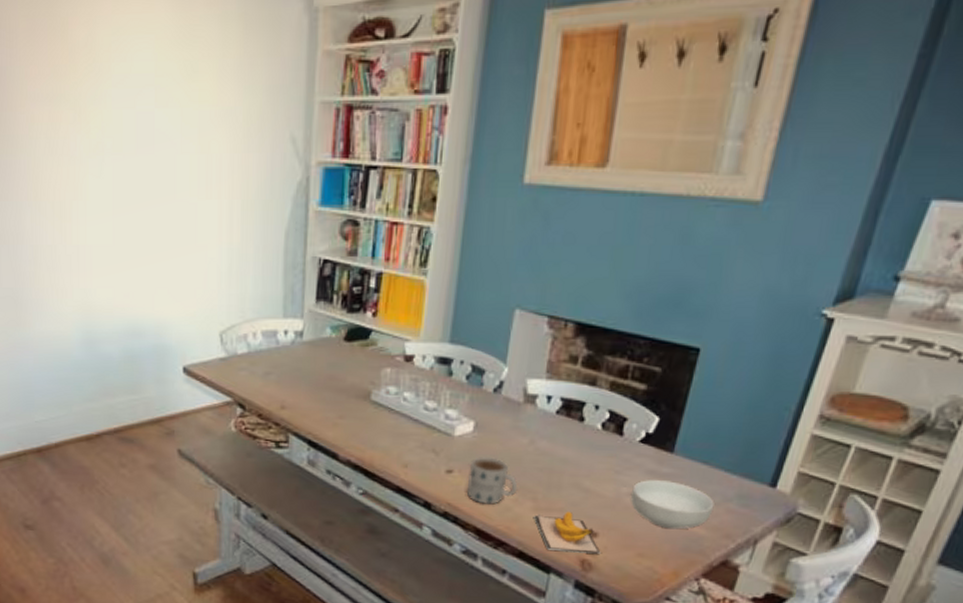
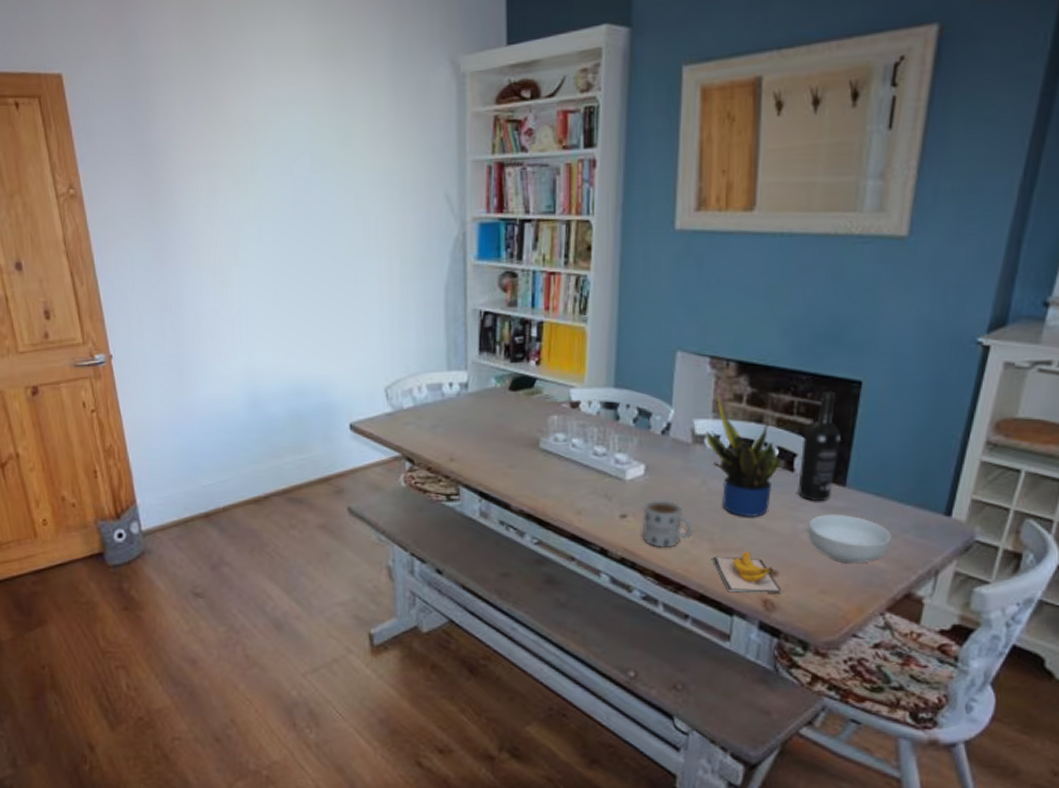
potted plant: none [537,352,611,480] -> present [705,391,780,518]
wine bottle: none [625,357,674,466] -> present [798,391,841,501]

